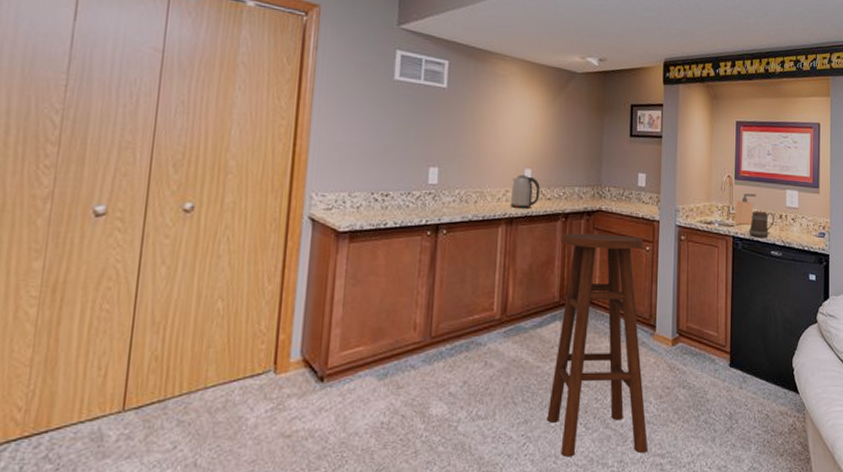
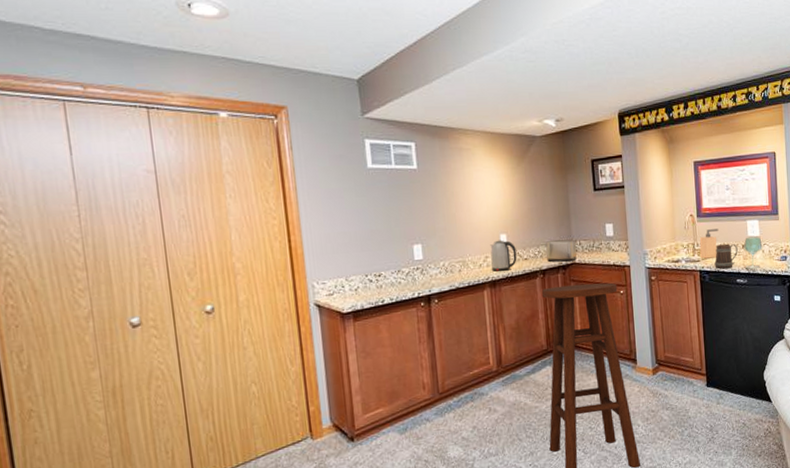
toaster: none [571,182,606,208] -> present [545,239,577,262]
wine glass: none [780,207,800,243] -> present [743,236,763,270]

